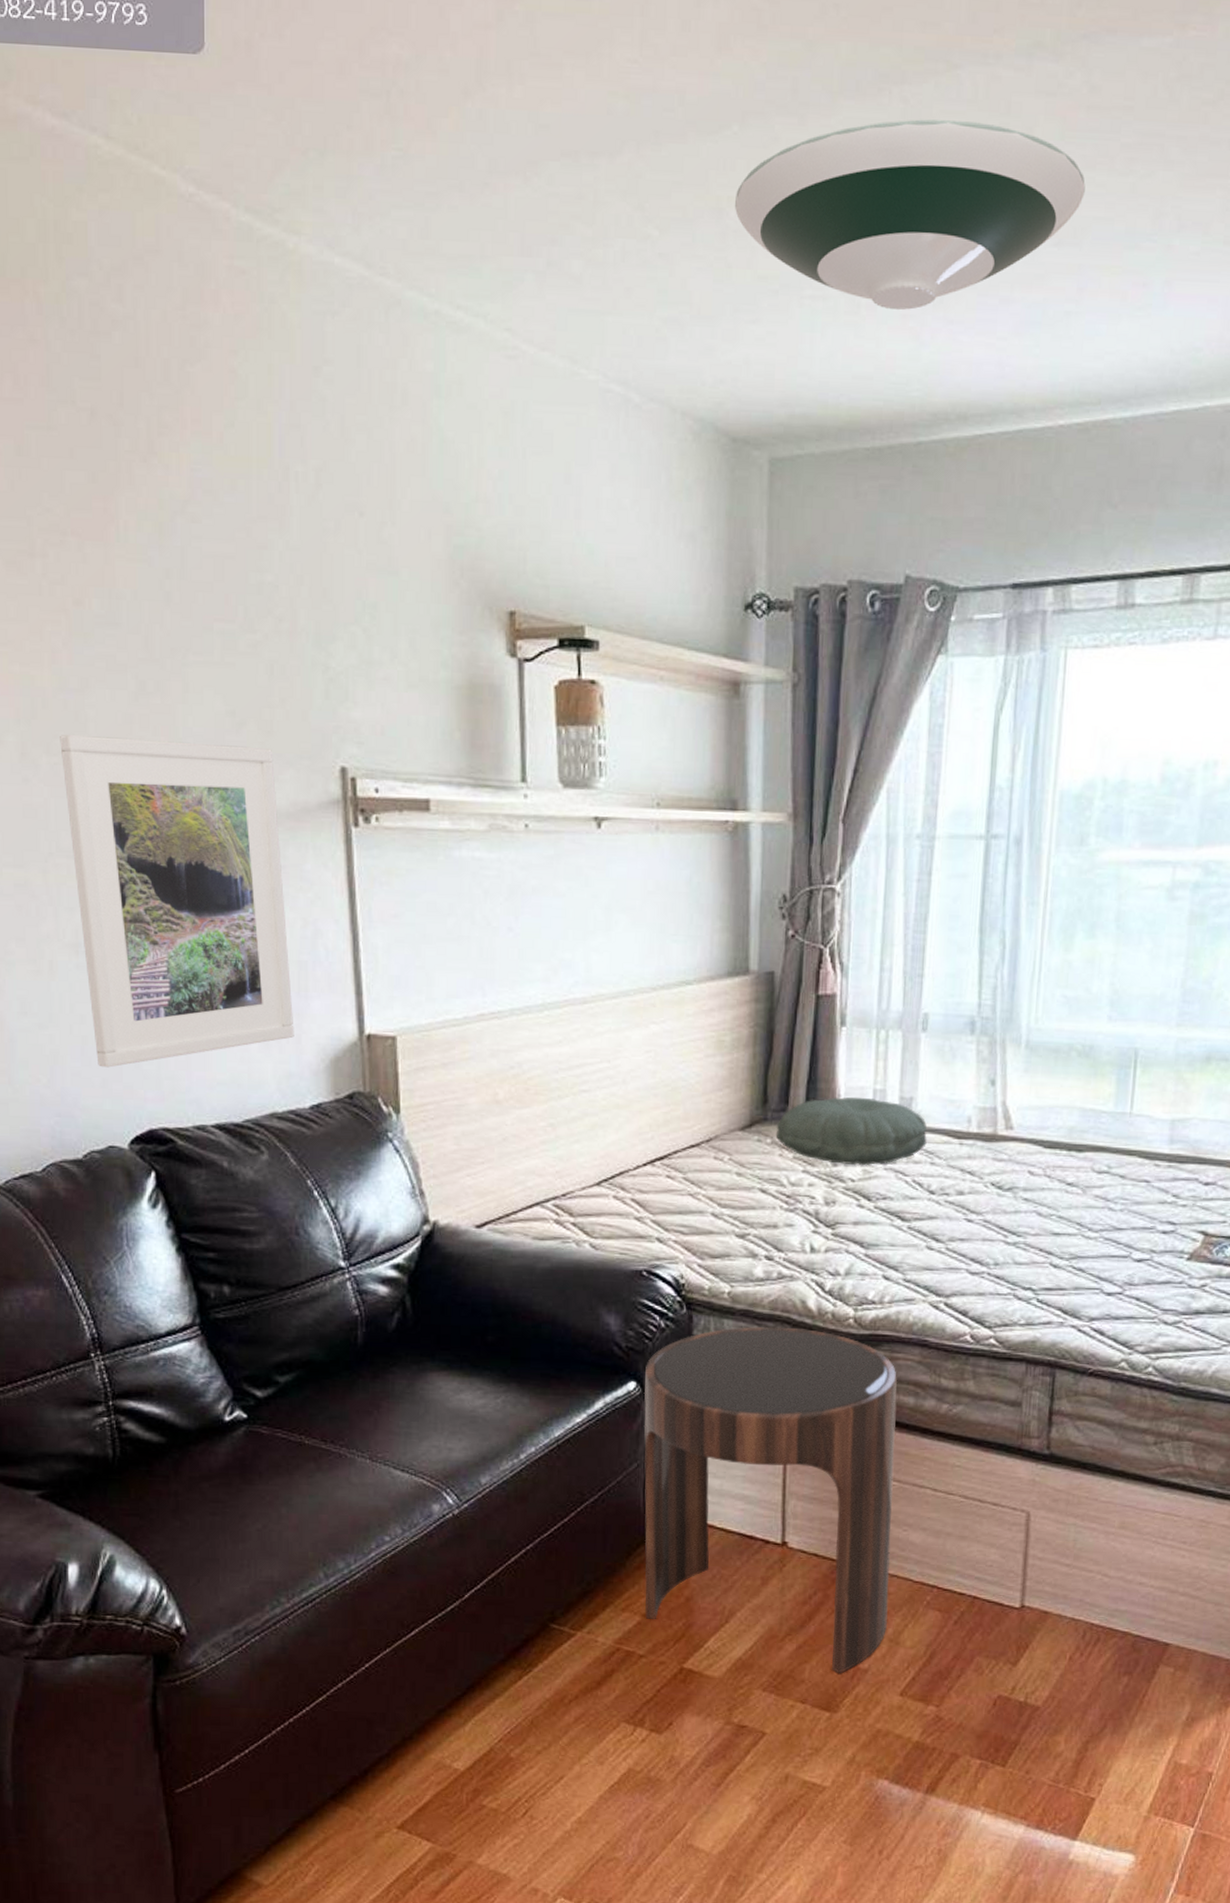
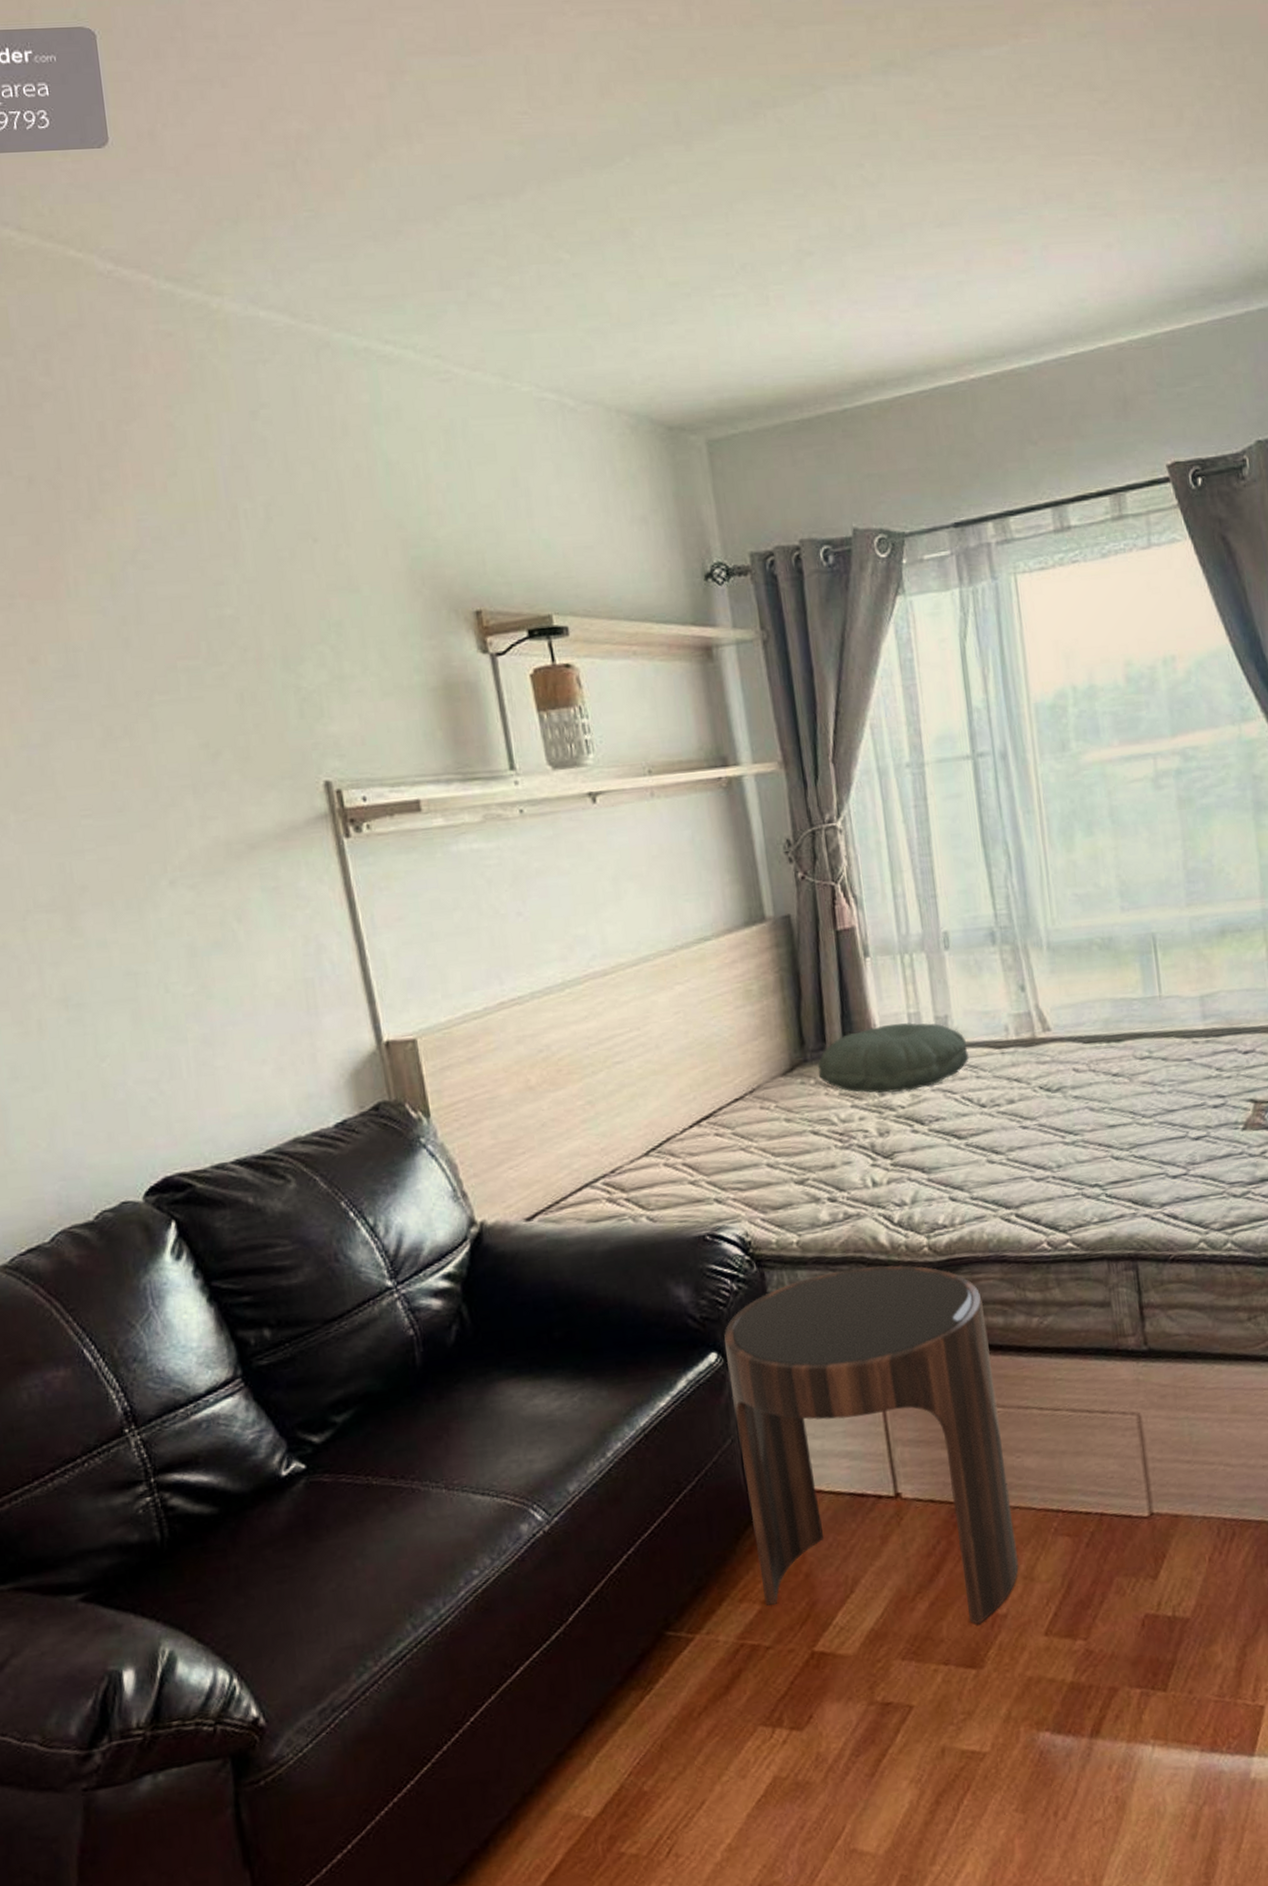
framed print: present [60,734,294,1068] -> none [27,774,309,1121]
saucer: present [735,119,1086,311] -> none [637,132,956,298]

